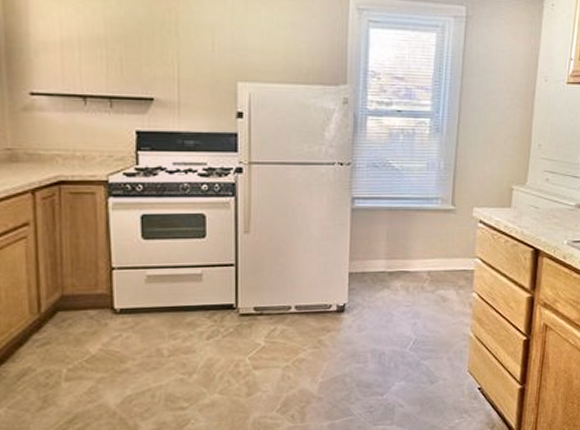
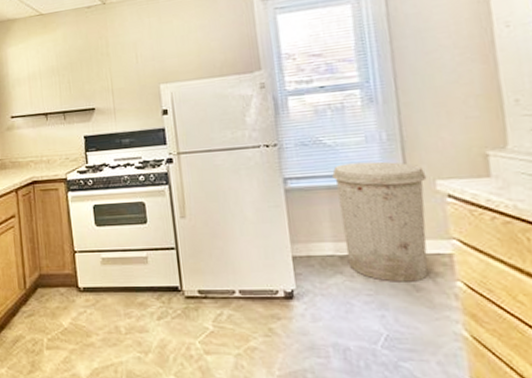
trash can: none [395,187,468,295] -> present [332,161,429,282]

